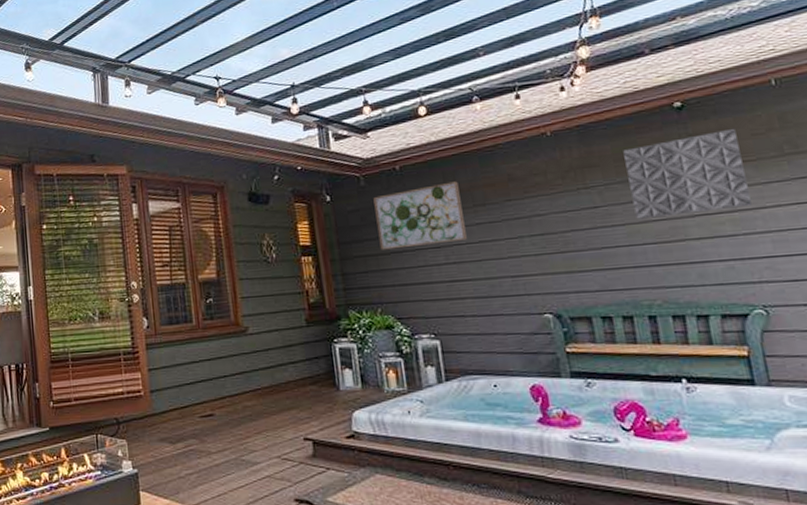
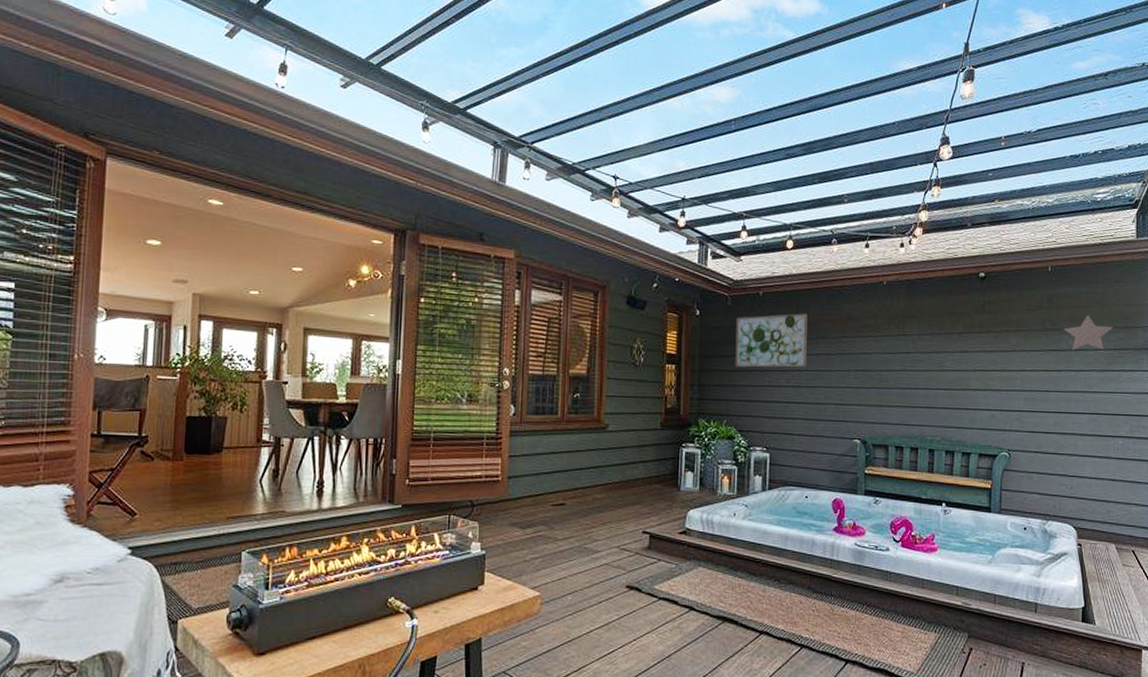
decorative wall panel: present [623,128,753,220] -> none [935,301,1017,368]

